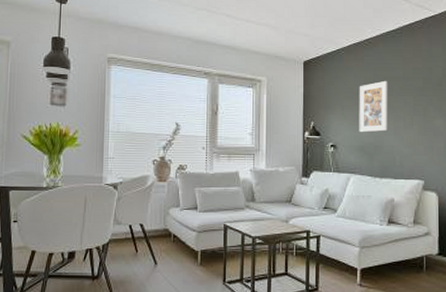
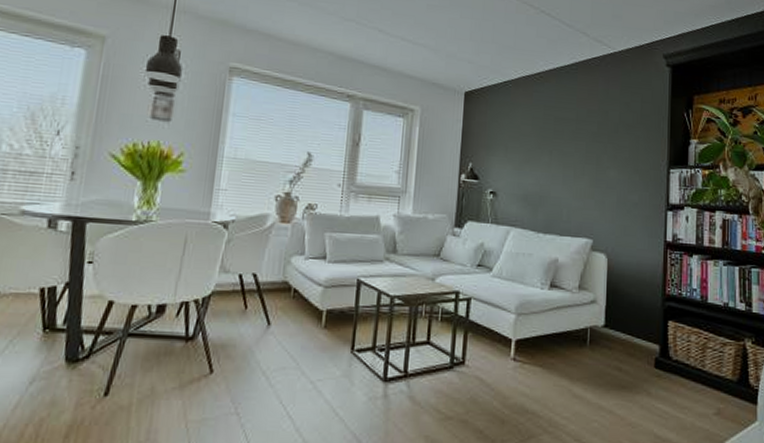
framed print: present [359,80,388,133] -> none [523,121,559,180]

